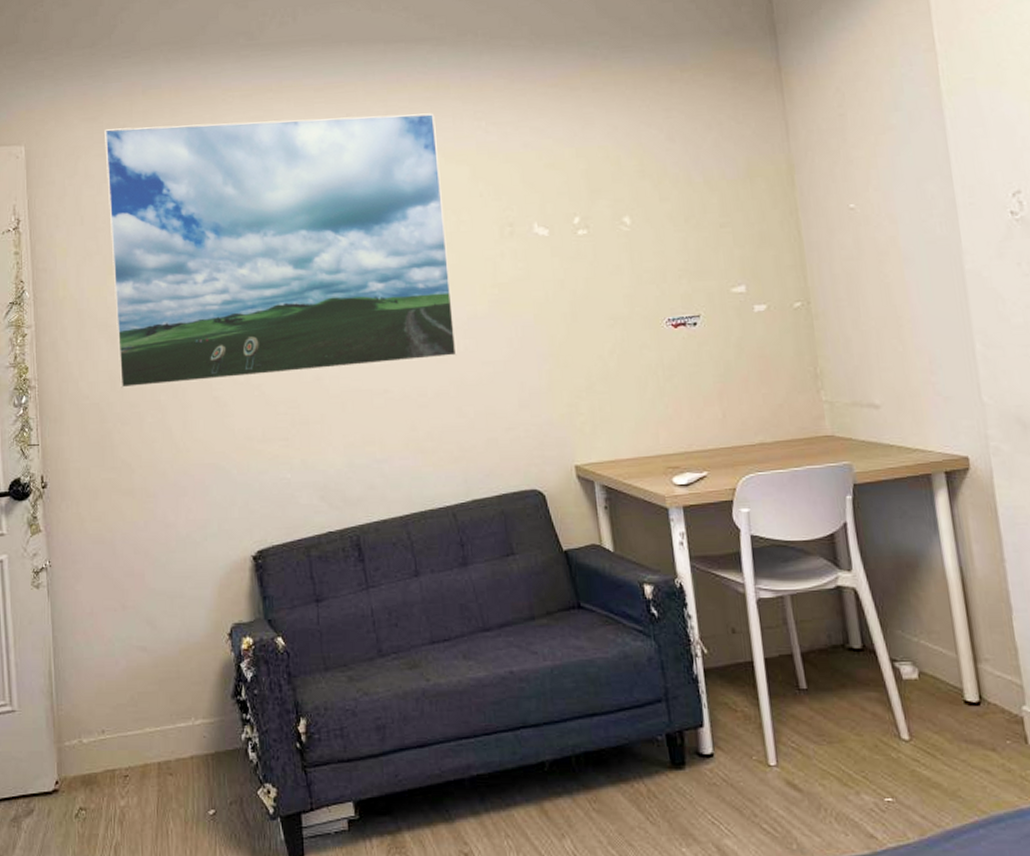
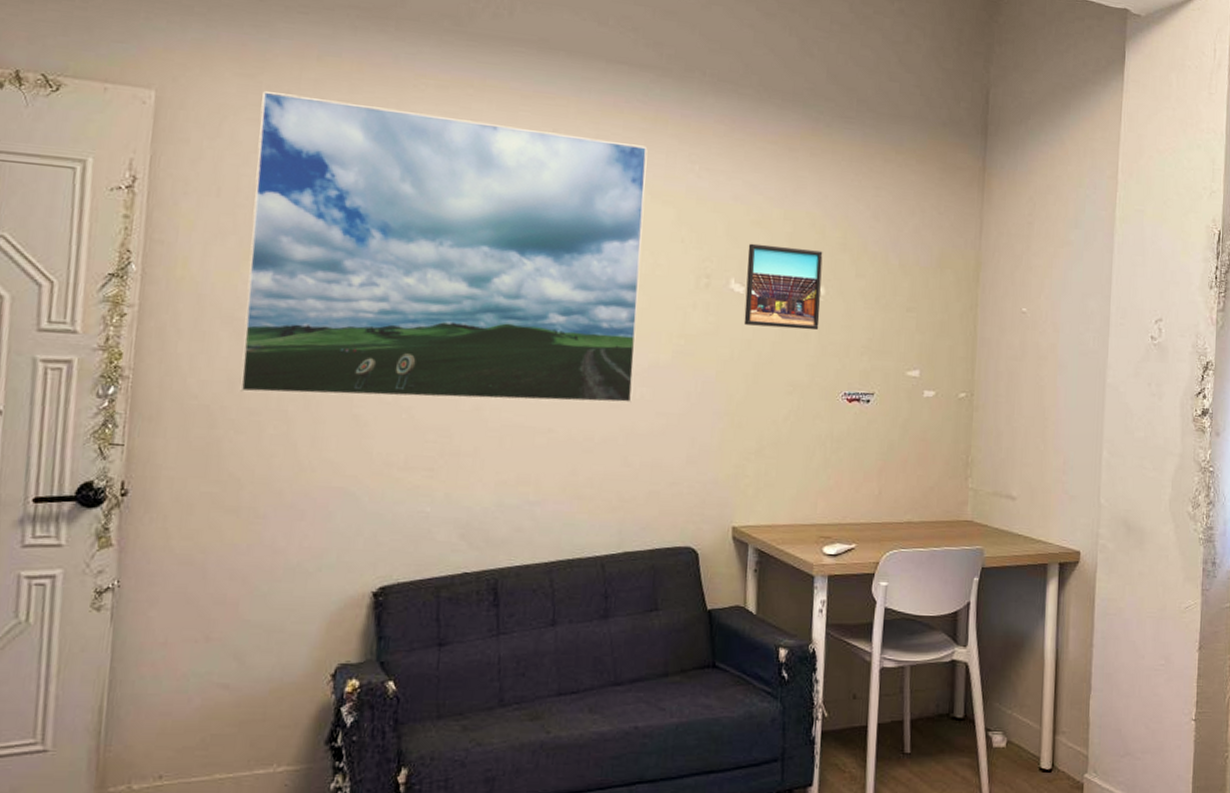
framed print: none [545,182,631,266] -> present [743,243,823,331]

